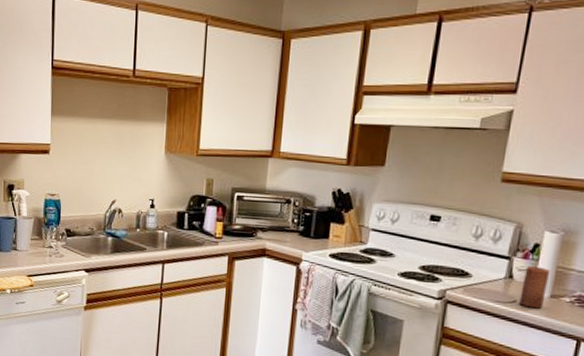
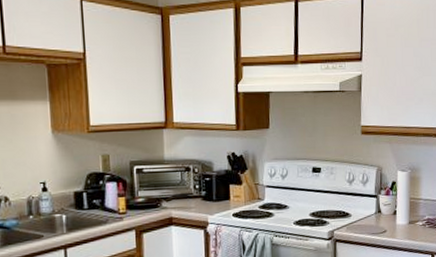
candle: present [519,266,551,309] -> none [388,200,406,235]

